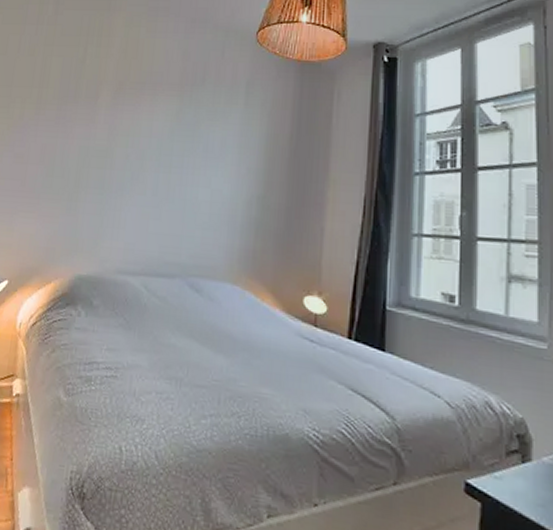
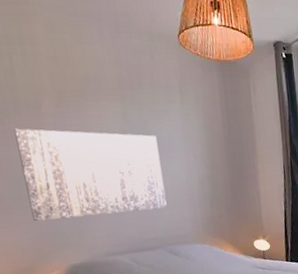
wall art: none [55,116,208,227] -> present [14,128,167,222]

